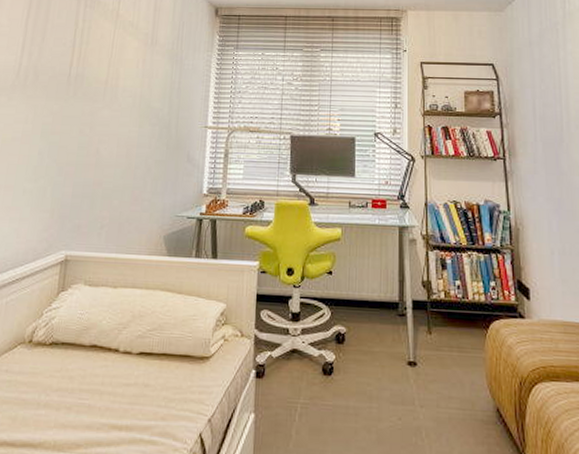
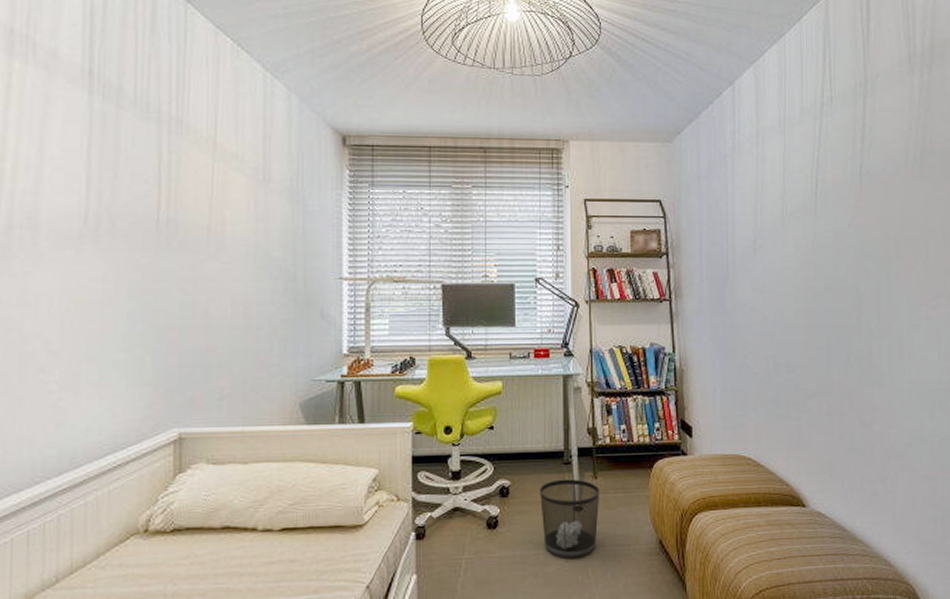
waste bin: none [373,331,435,418] -> present [539,479,600,559]

